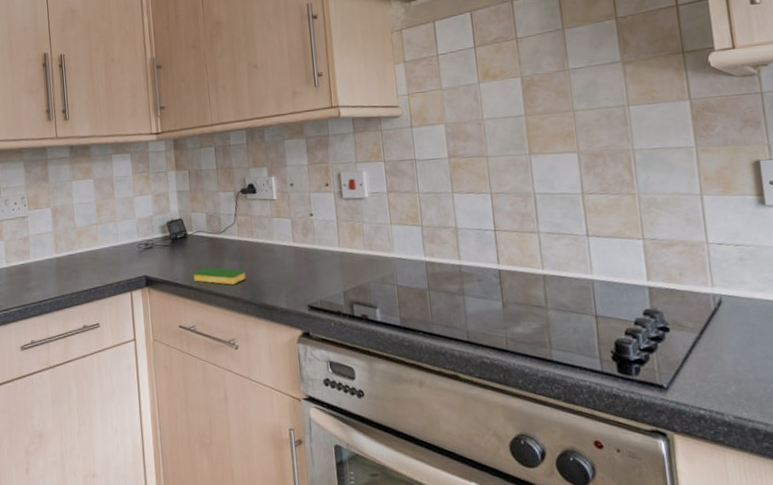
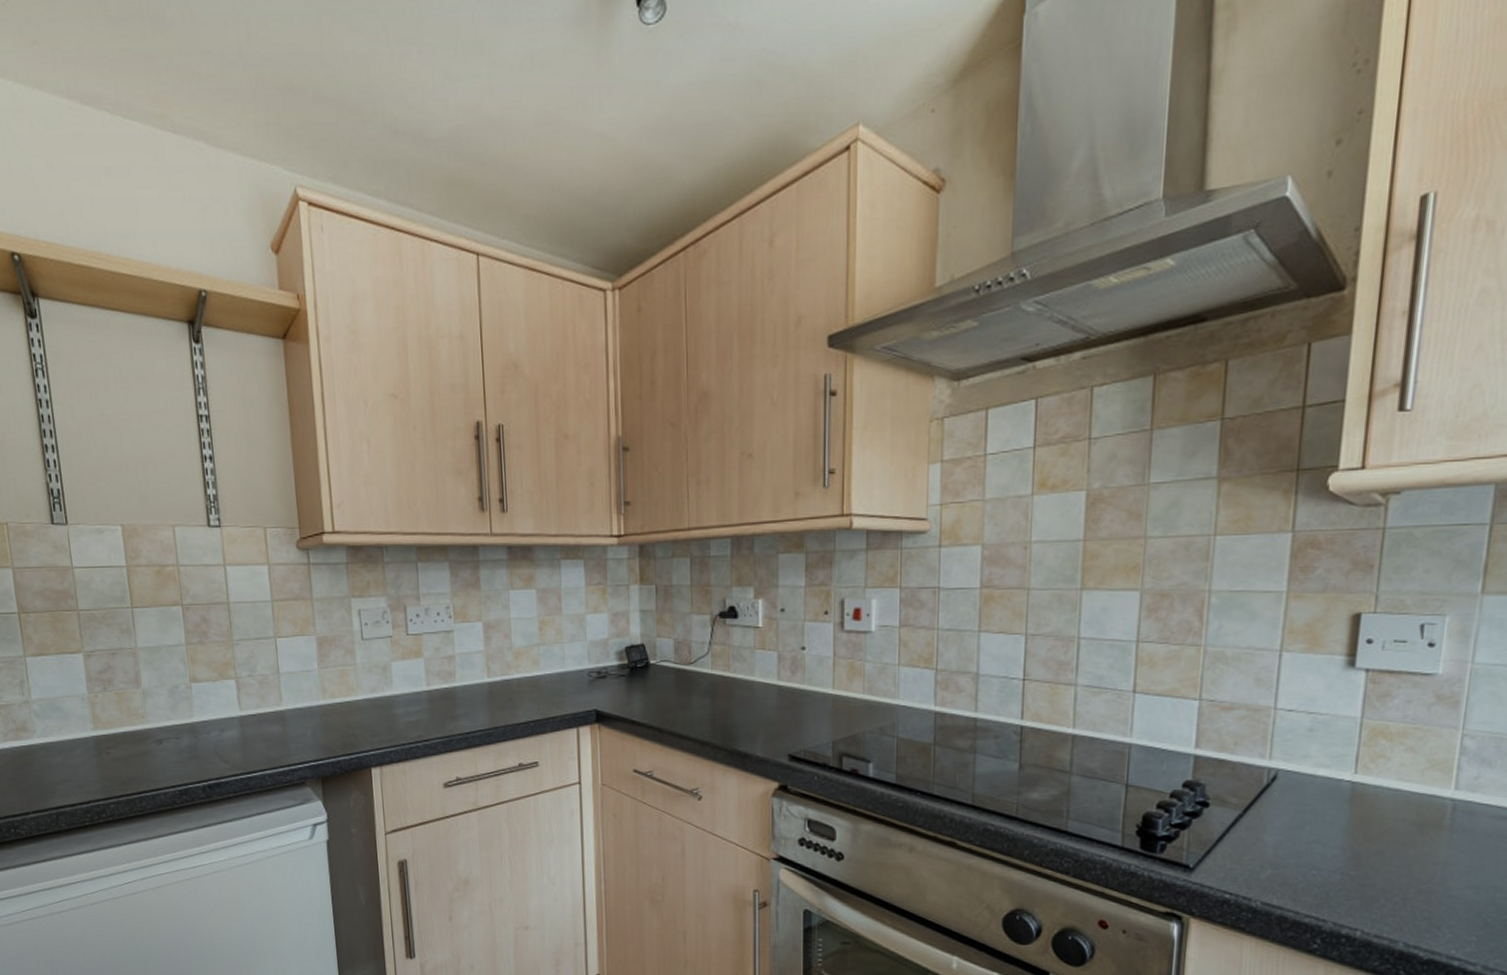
dish sponge: present [193,267,246,285] -> none [654,704,718,726]

